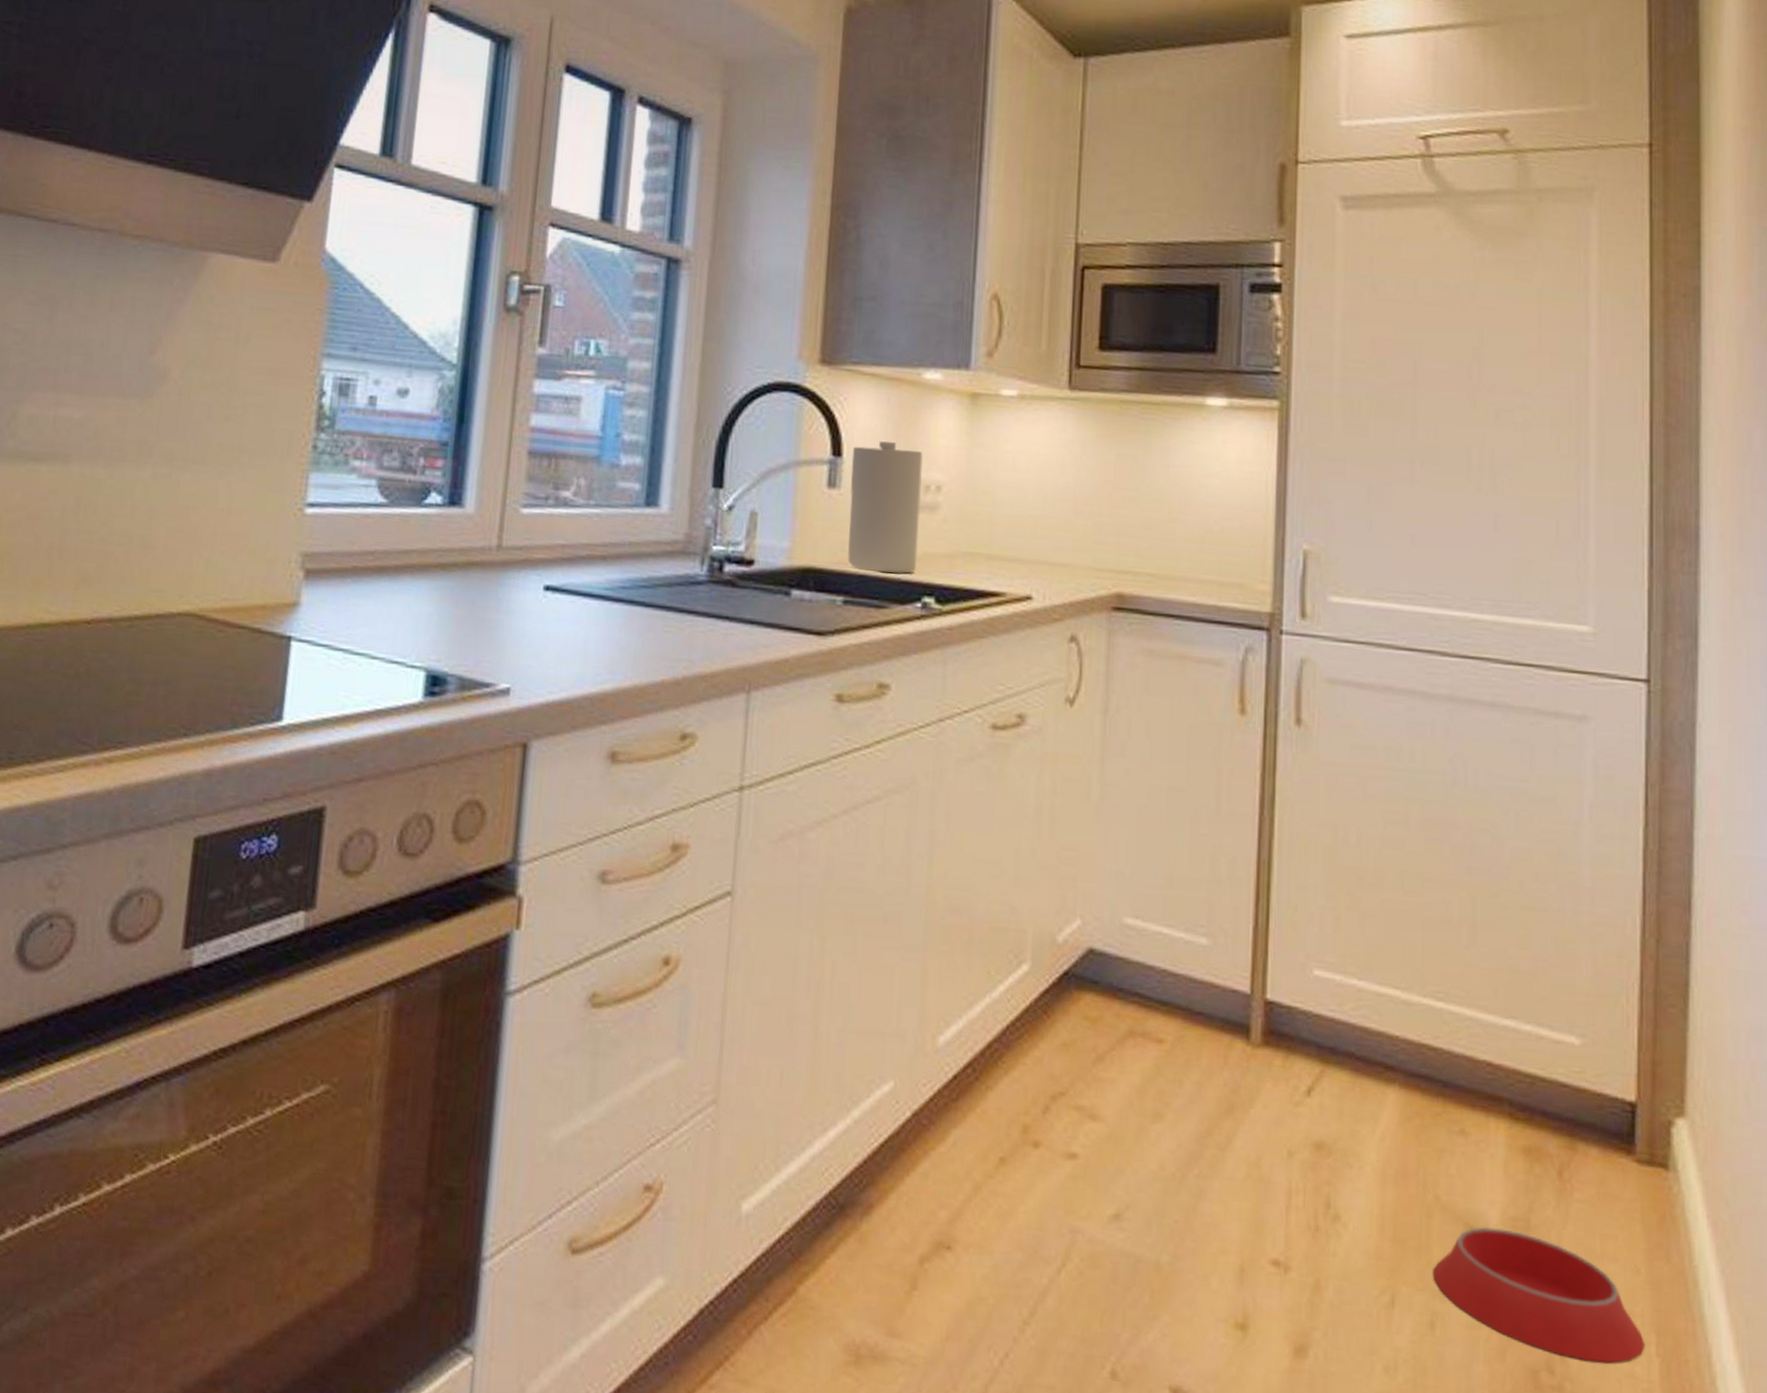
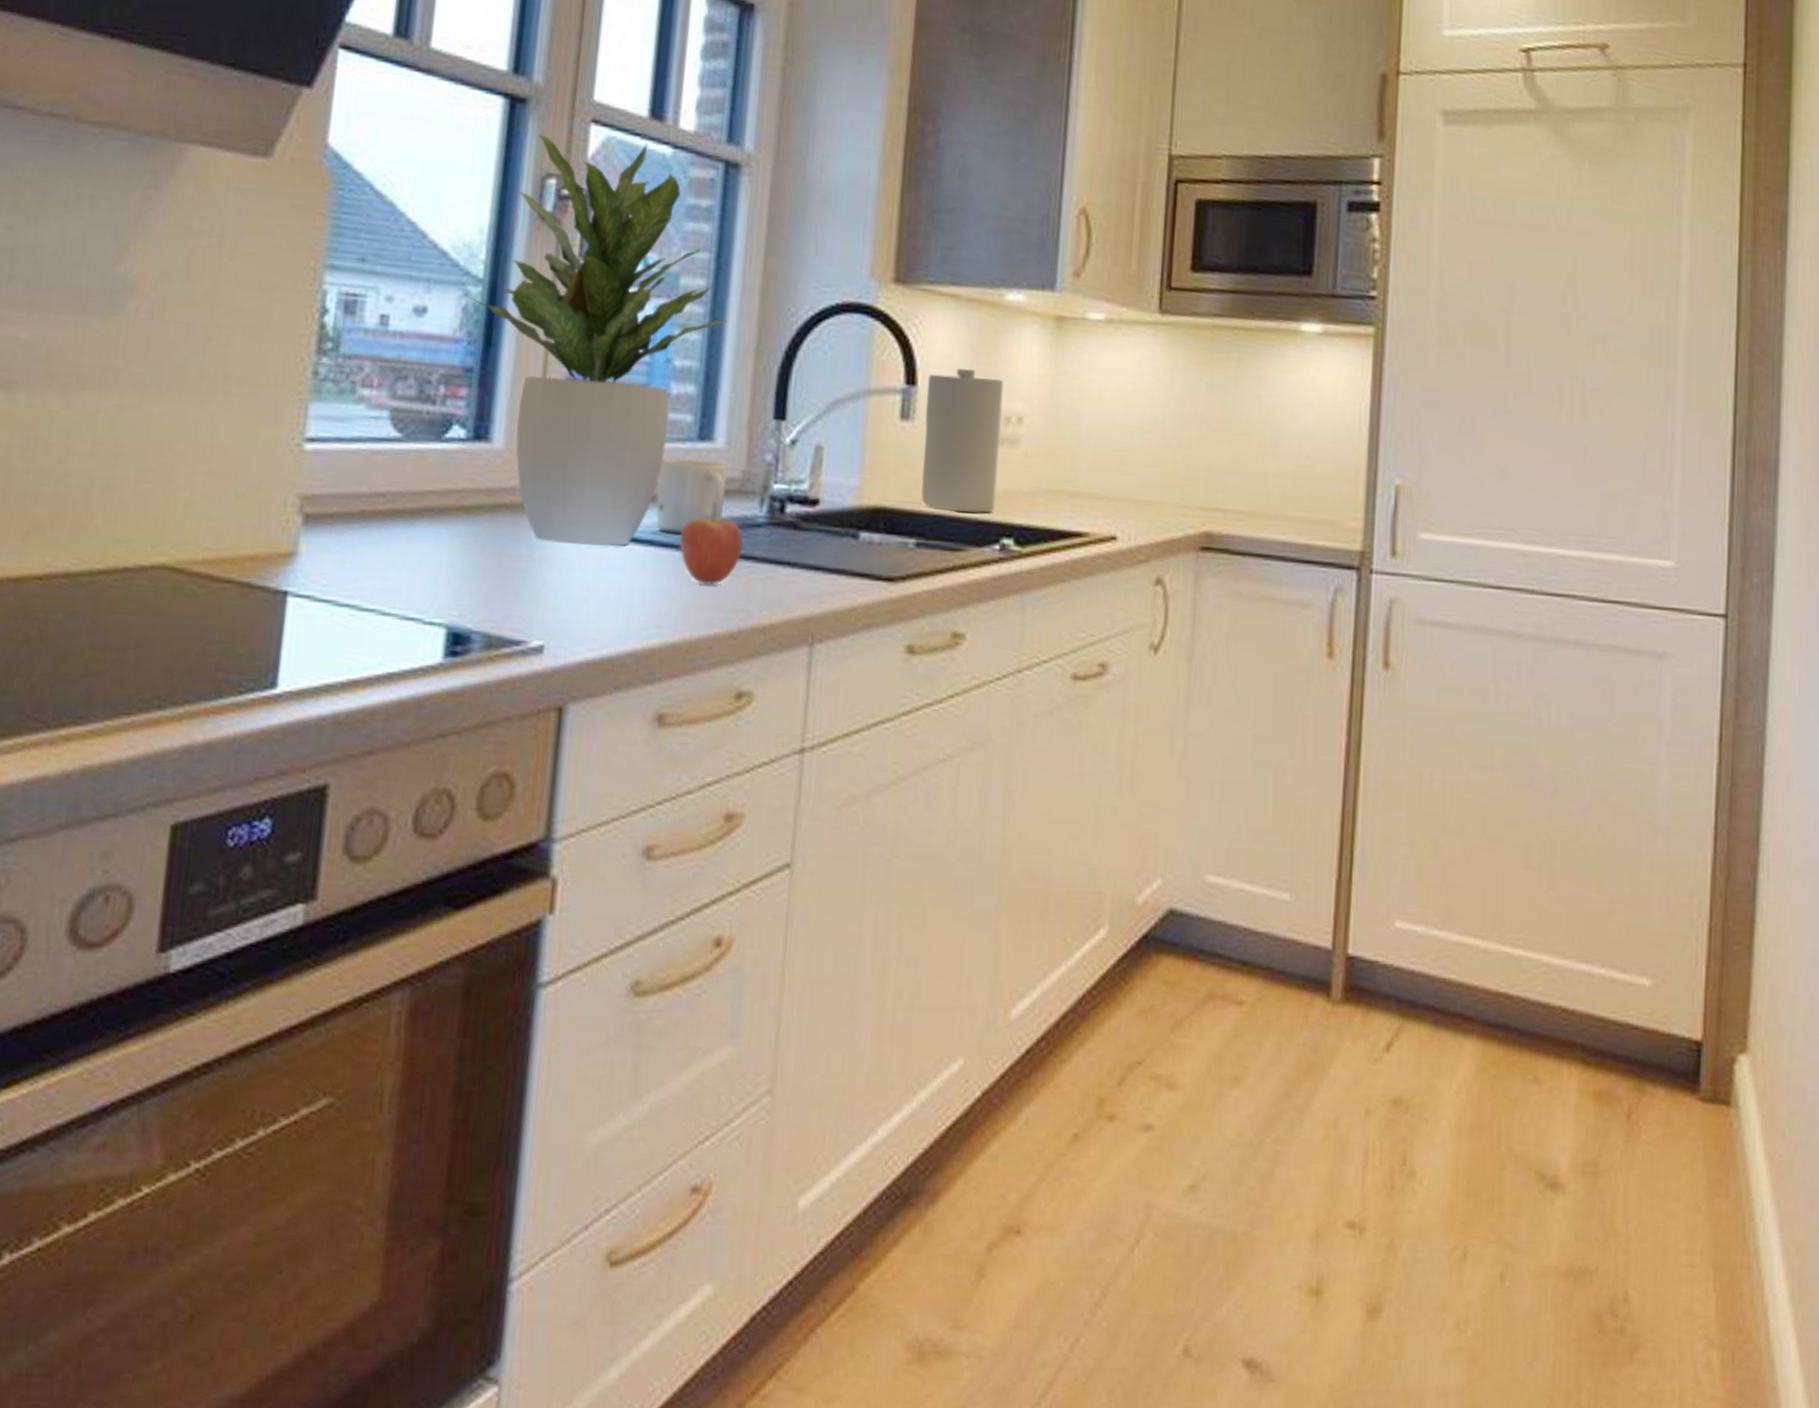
potted plant: none [440,237,670,601] -> present [464,134,728,547]
mug: none [607,522,672,590] -> present [655,458,728,534]
fruit: none [628,562,686,636] -> present [679,502,744,585]
pet bowl: present [1433,1227,1645,1364] -> none [1504,1175,1703,1302]

